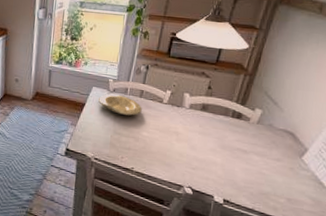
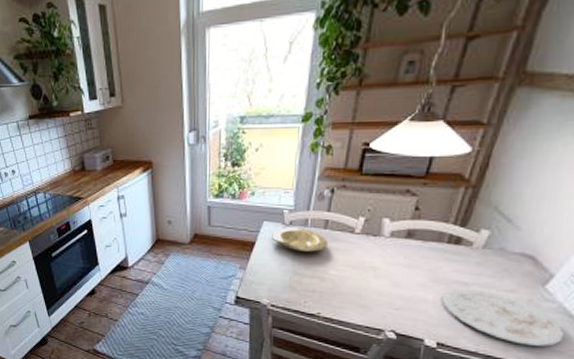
plate: none [228,154,317,207] -> present [442,287,564,346]

